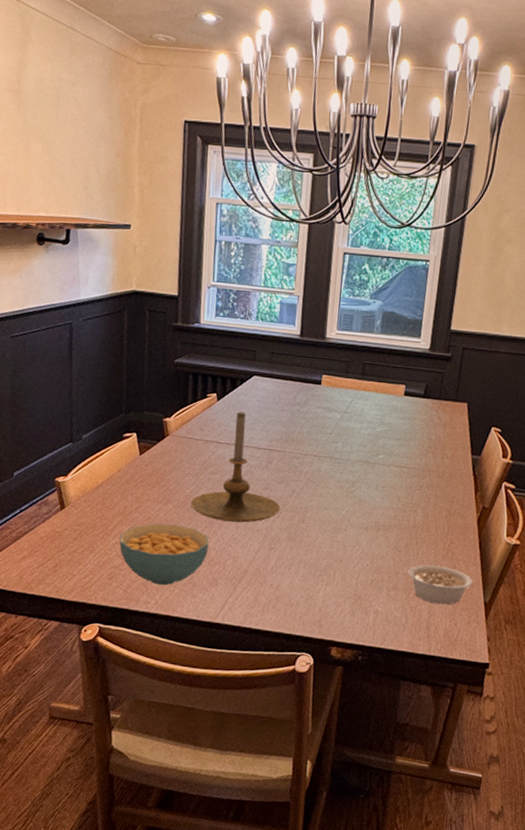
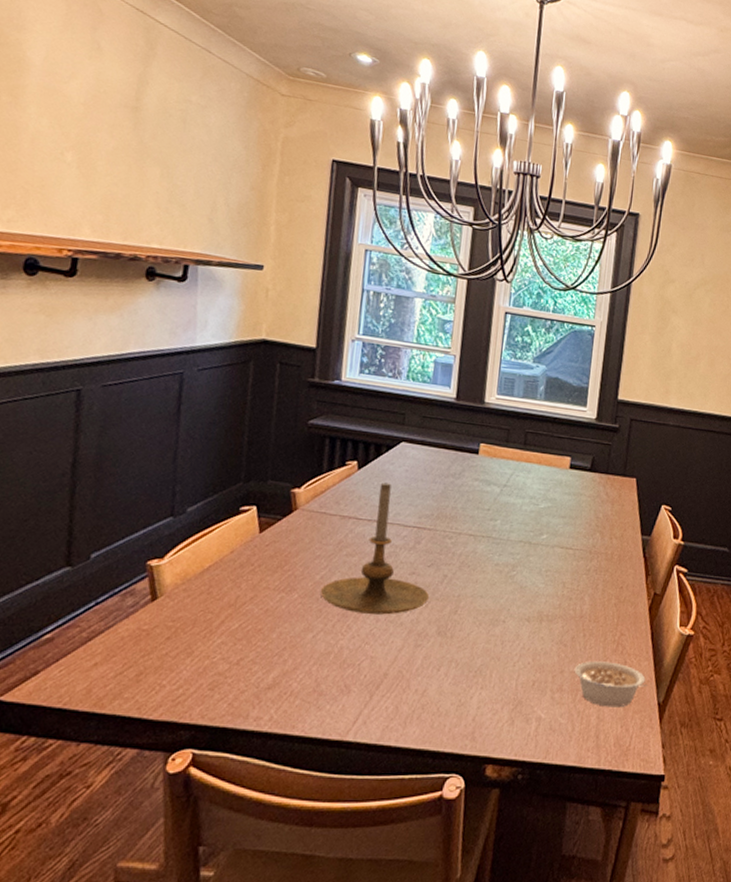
cereal bowl: present [119,523,209,586] -> none [226,617,342,696]

